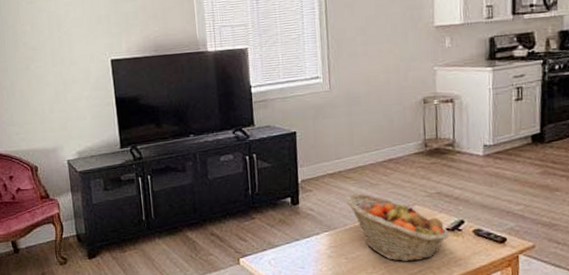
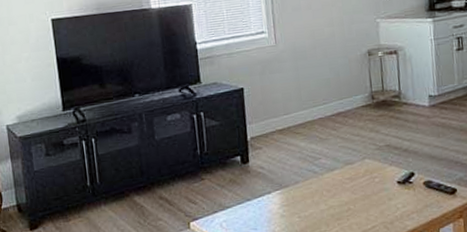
fruit basket: present [346,193,450,262] -> none [296,149,401,218]

